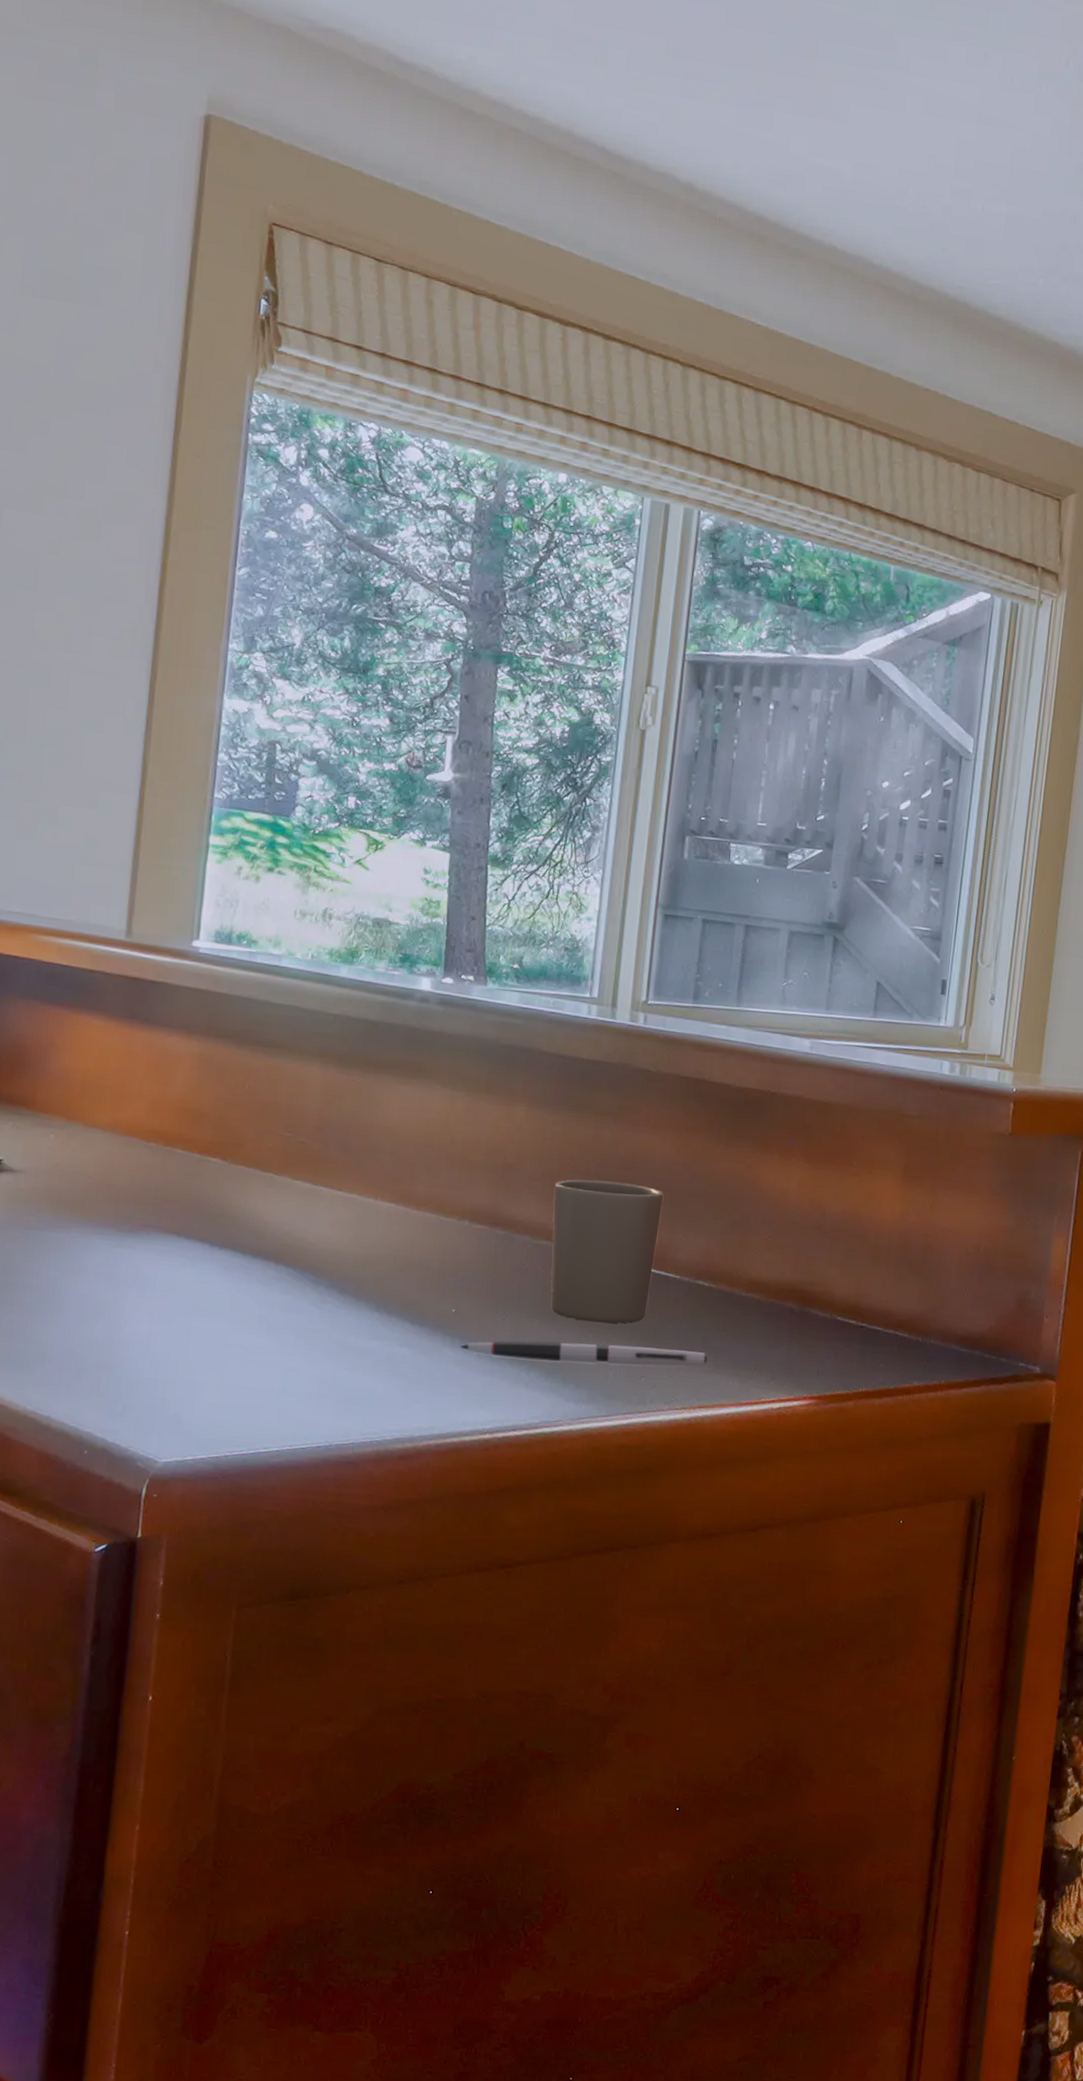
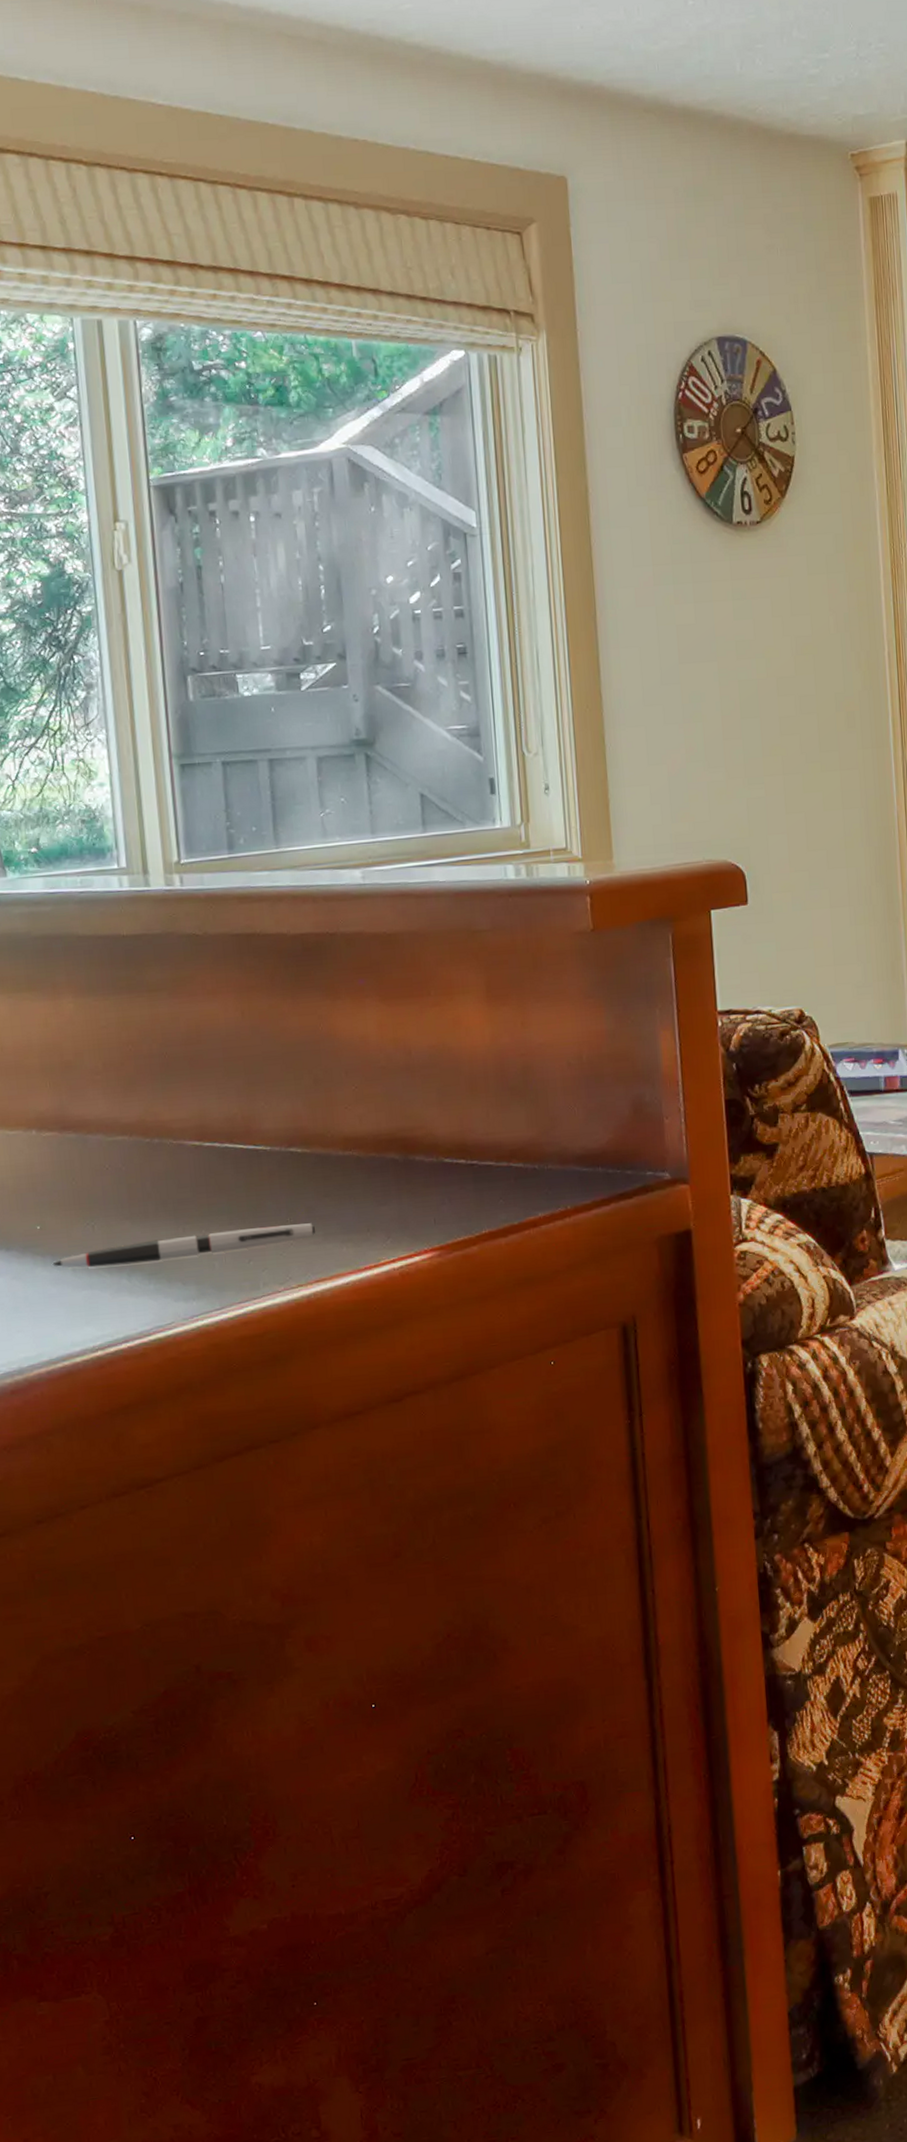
mug: present [551,1180,663,1324] -> none [119,1058,242,1214]

